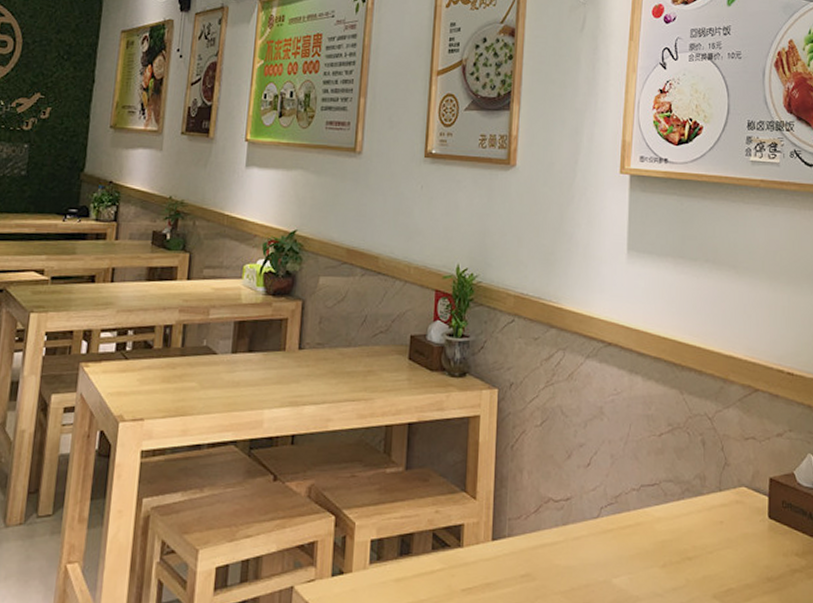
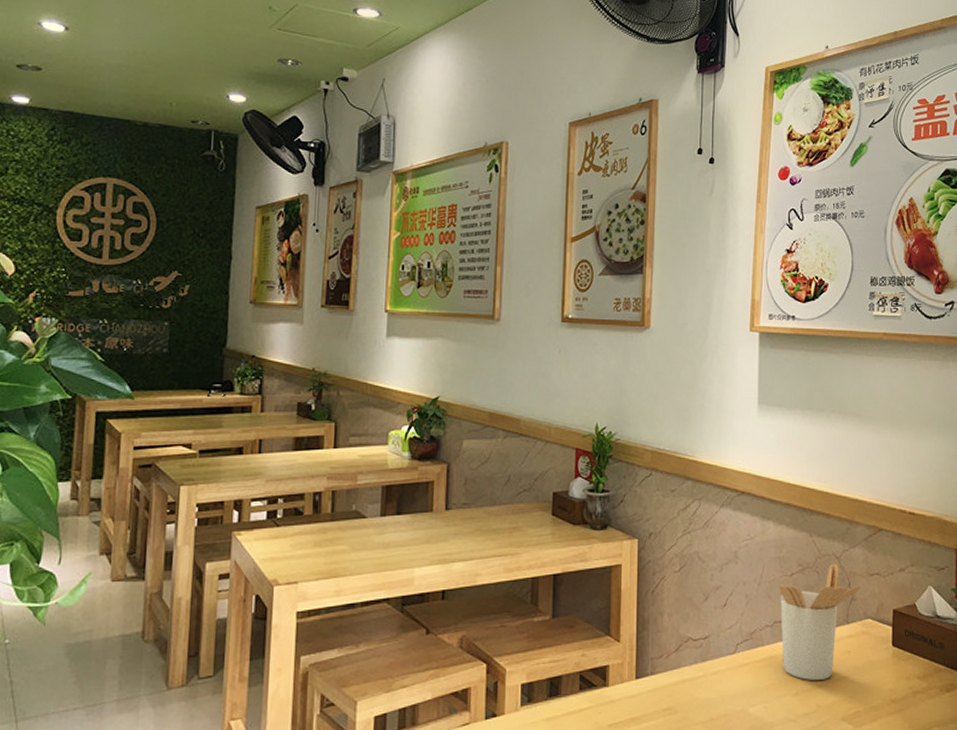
utensil holder: none [647,425,735,552] -> present [779,564,861,680]

